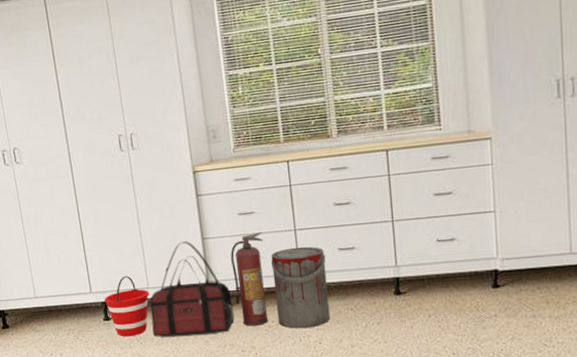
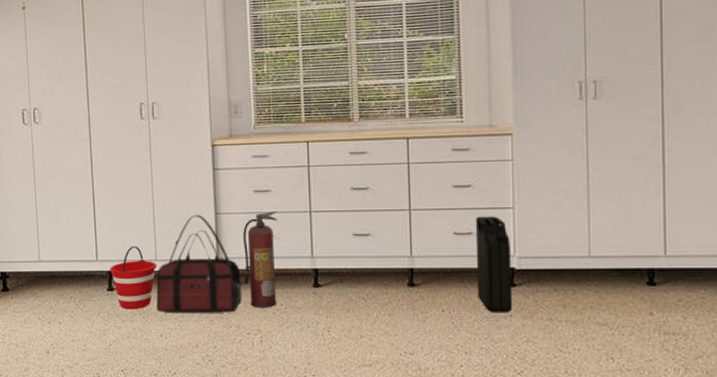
paint can: present [271,246,331,329] -> none [284,229,341,315]
jerry can: none [457,221,496,314] -> present [475,216,512,312]

